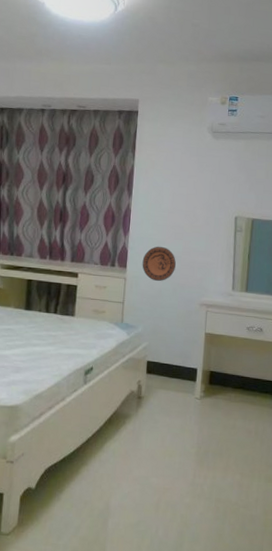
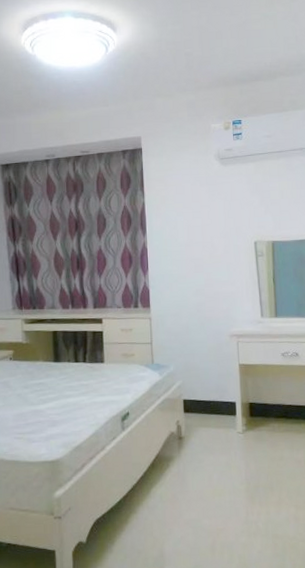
decorative plate: present [142,246,176,282] -> none [165,281,200,318]

